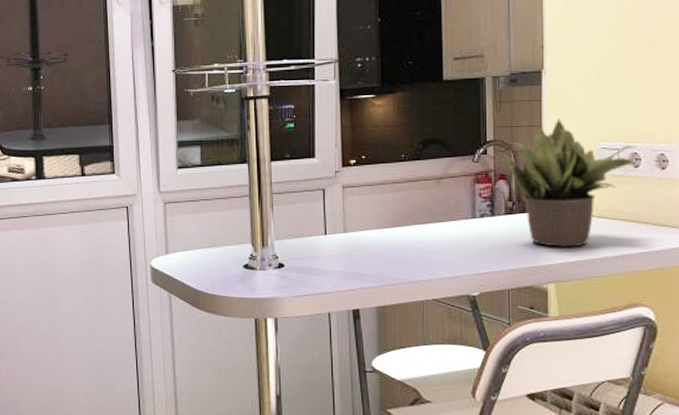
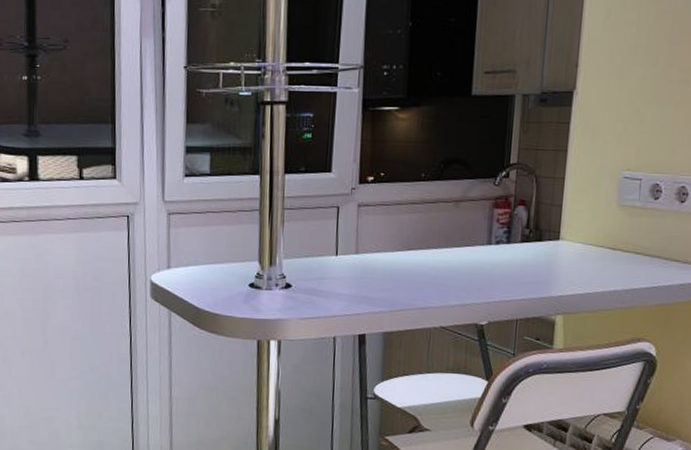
potted plant: present [503,118,637,247] -> none [525,144,659,279]

